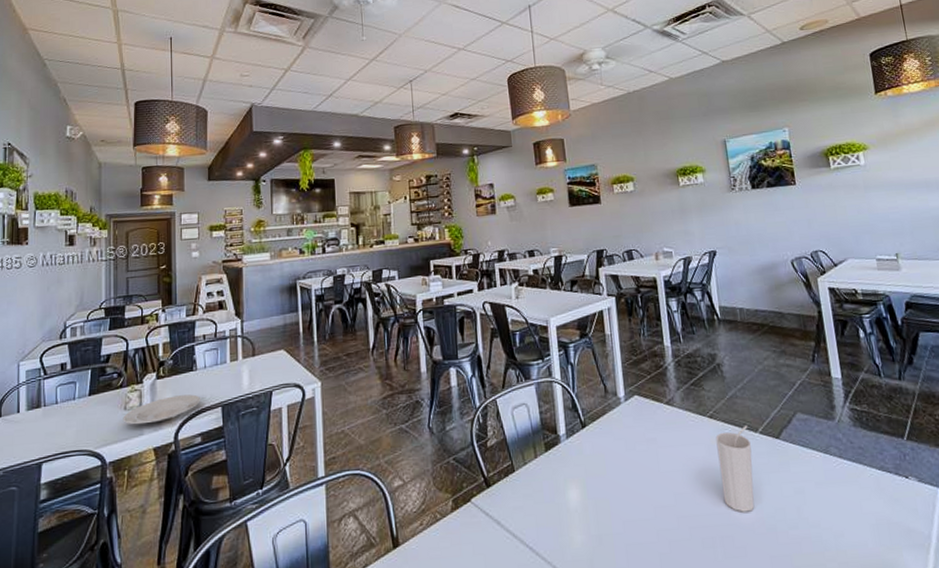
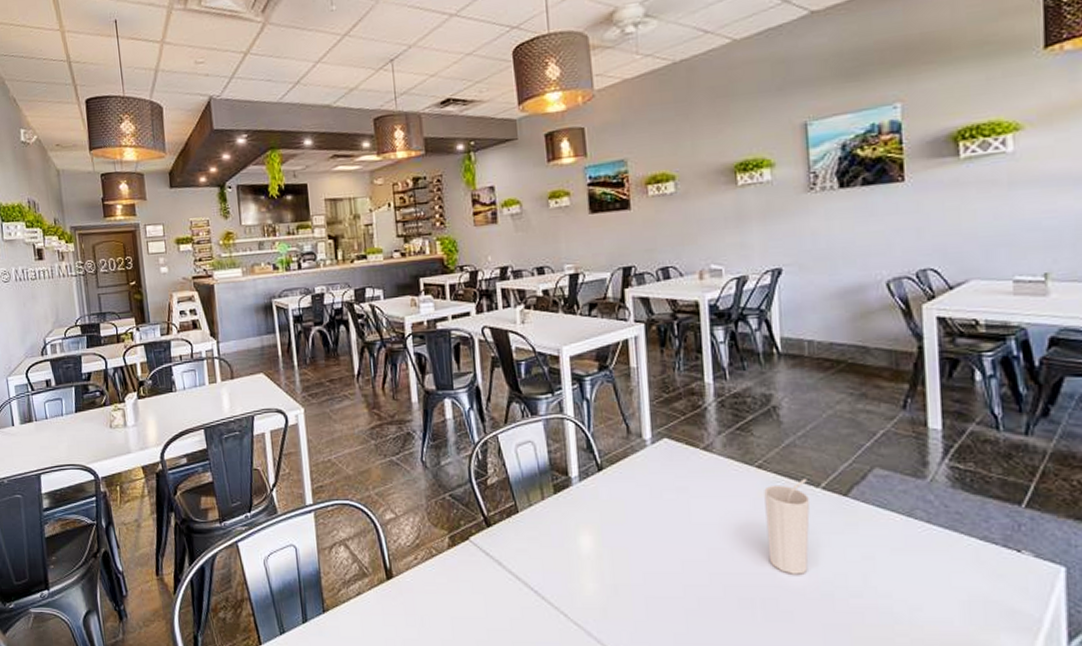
plate: present [123,394,201,425] -> none [109,415,183,443]

